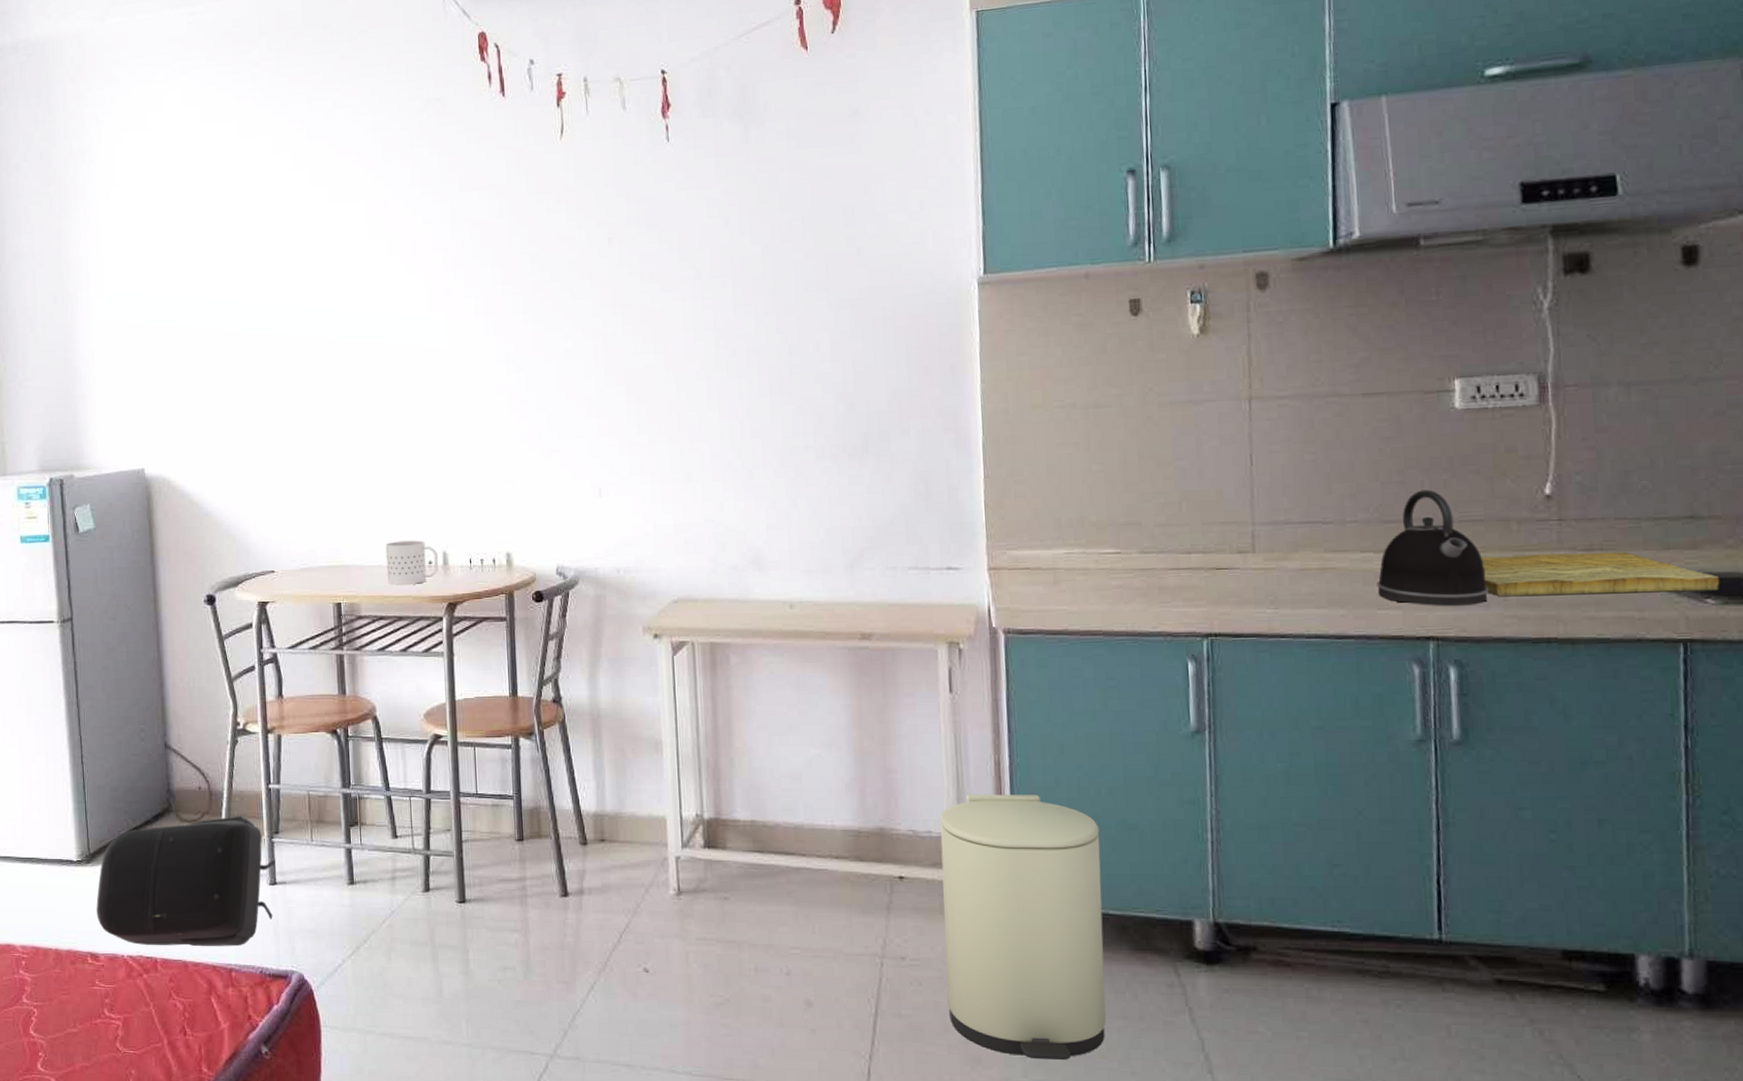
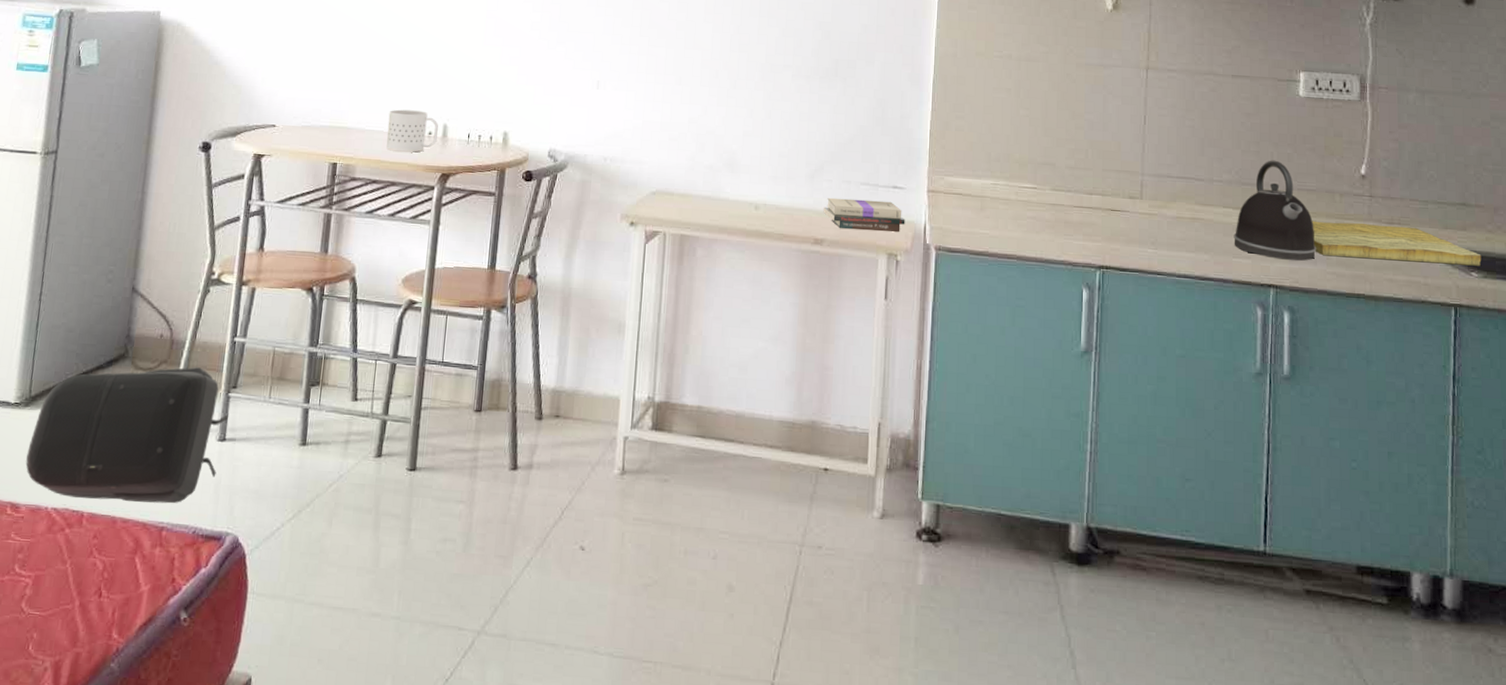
books: none [868,585,965,621] -> present [823,197,905,233]
pedal bin: present [939,794,1106,1060] -> none [855,394,999,652]

